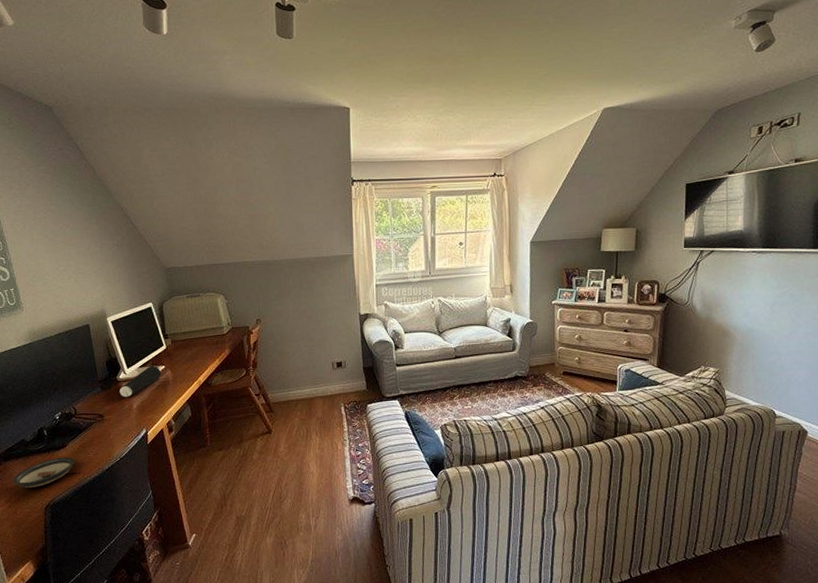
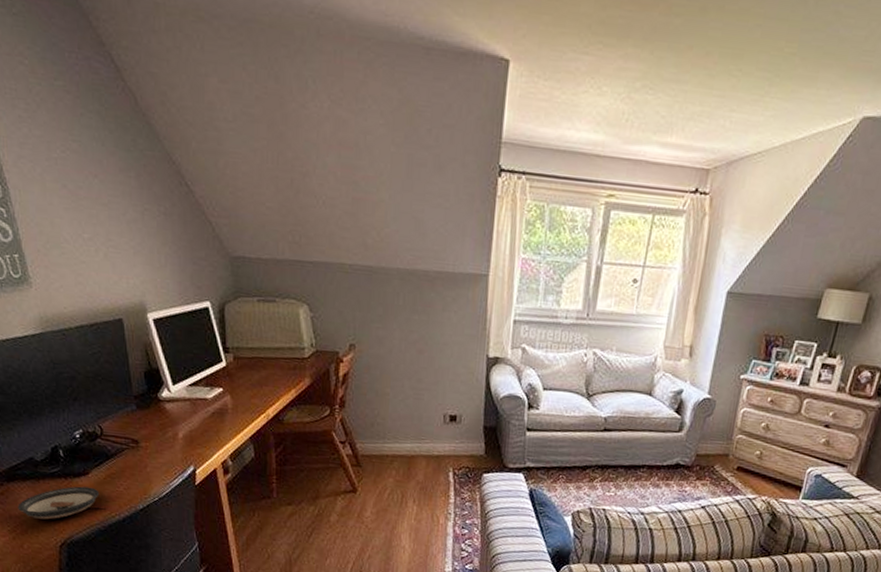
speaker: present [119,366,162,397] -> none [161,386,218,422]

